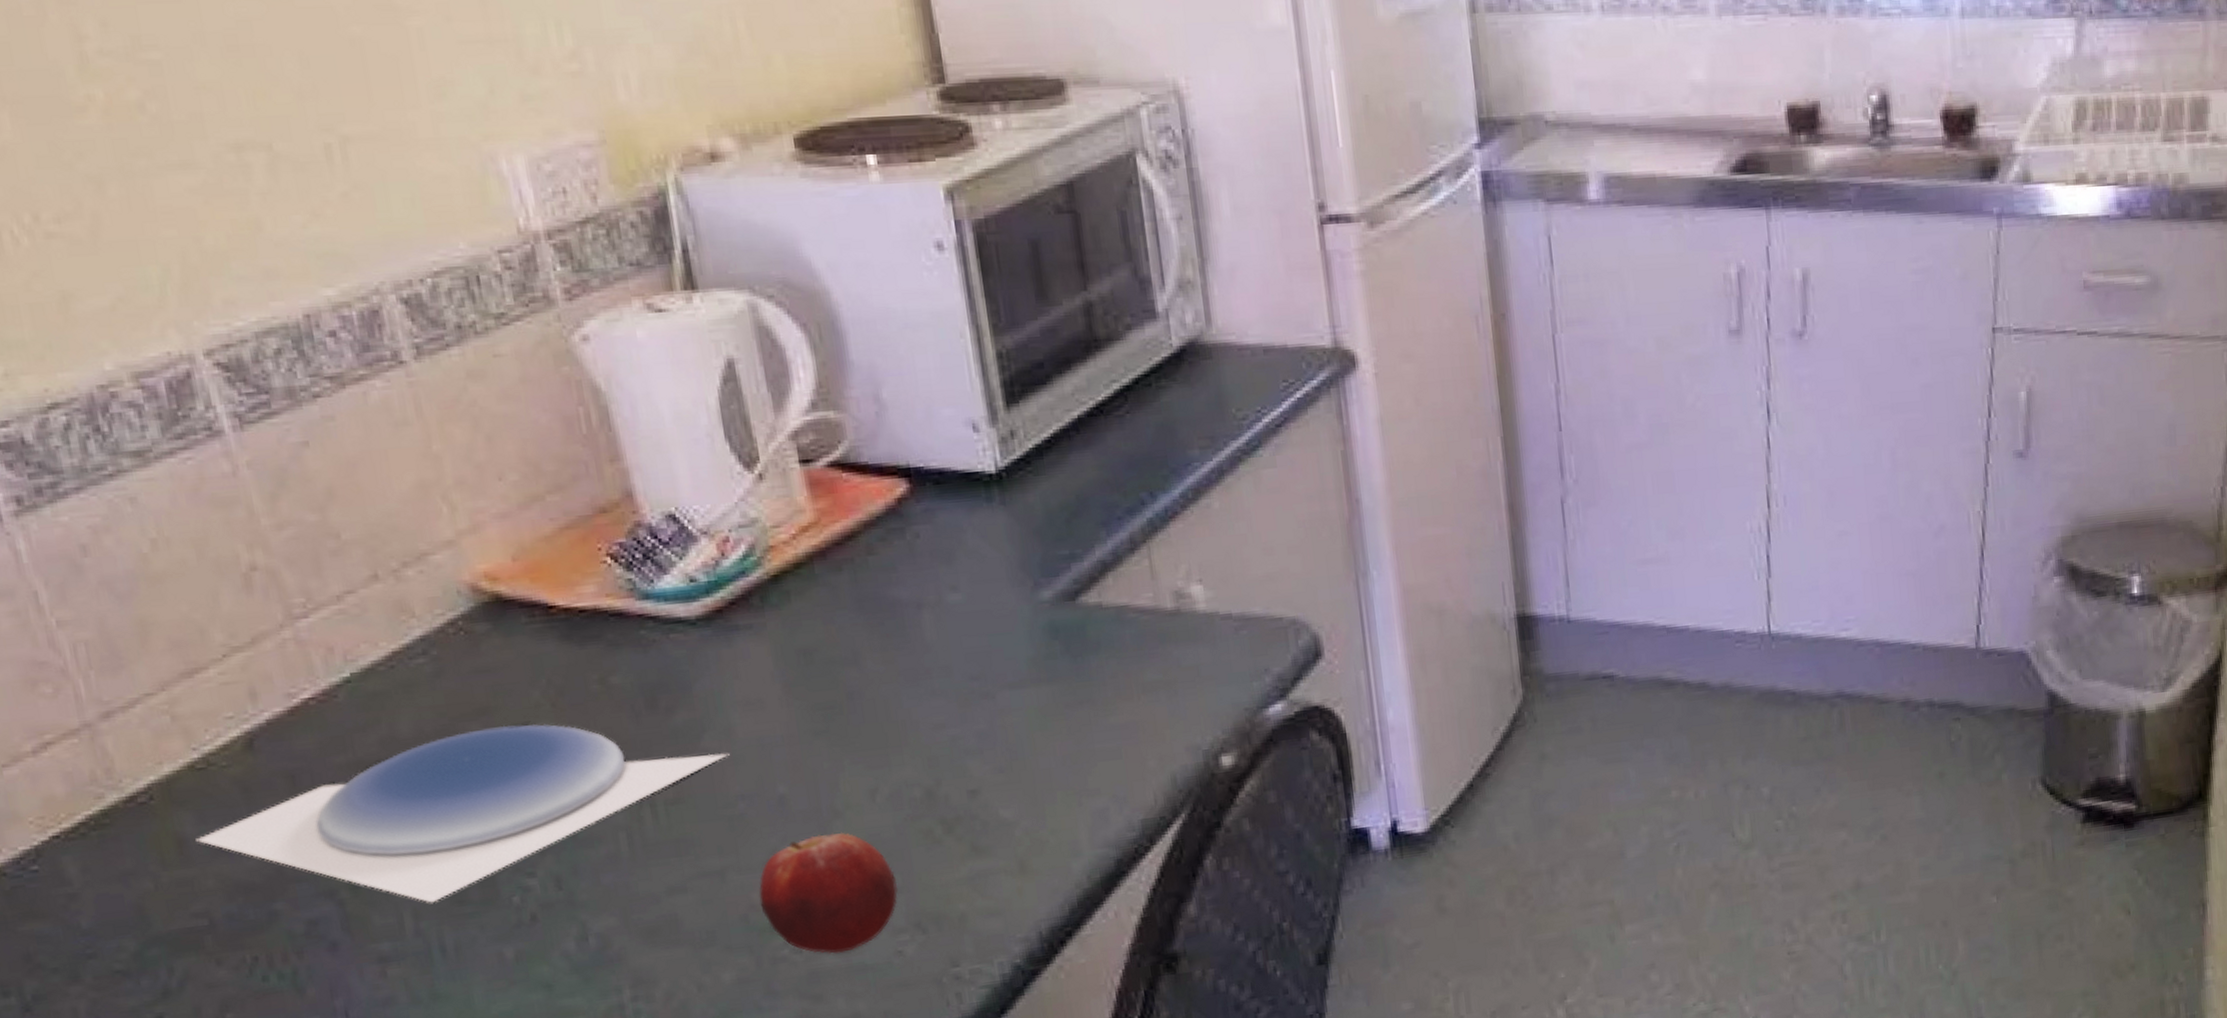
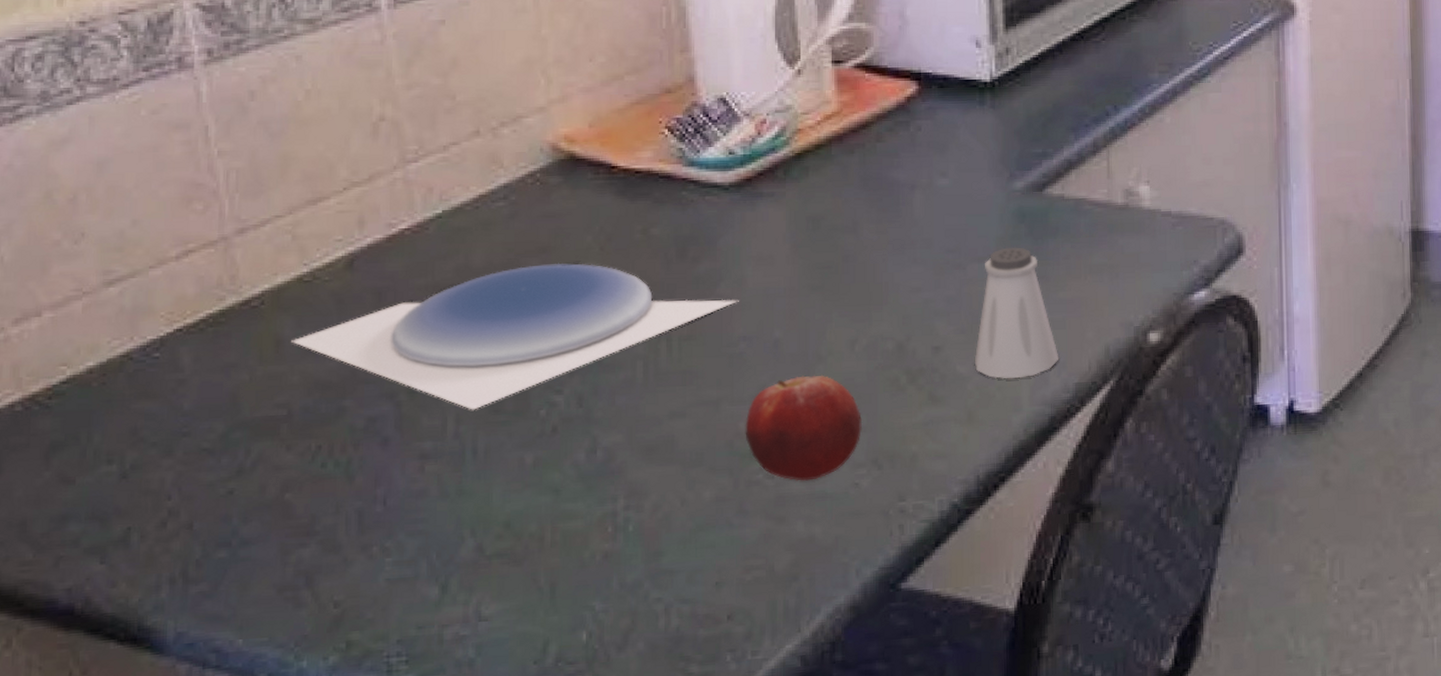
saltshaker: none [1017,668,1119,822] -> present [974,247,1059,379]

